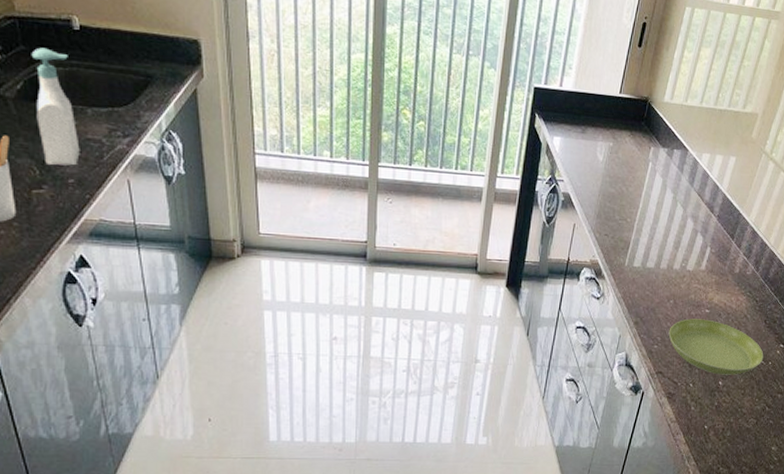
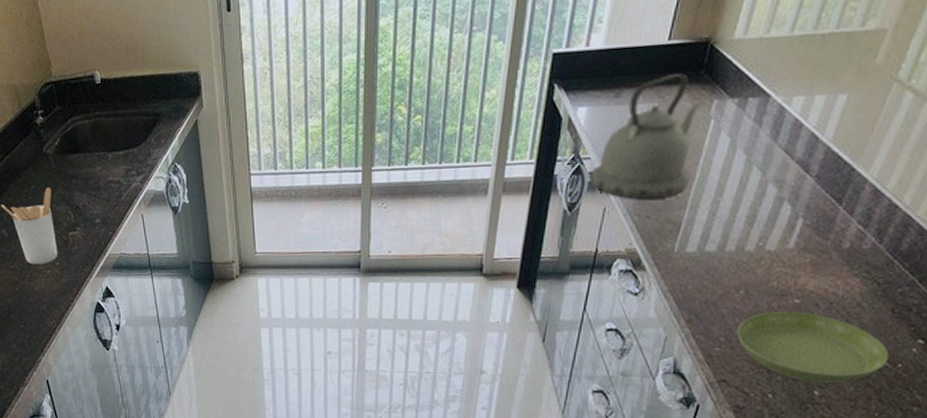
soap bottle: present [31,47,80,166] -> none [65,105,104,208]
kettle: none [563,121,645,221] -> present [589,74,704,199]

